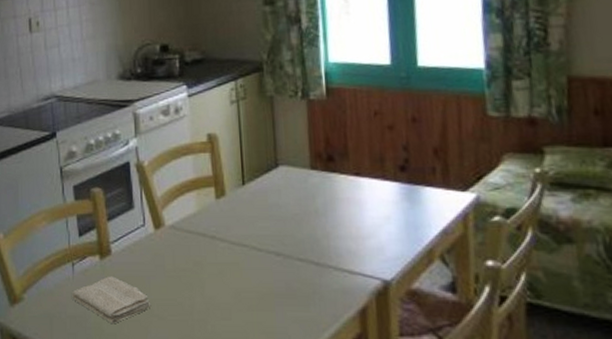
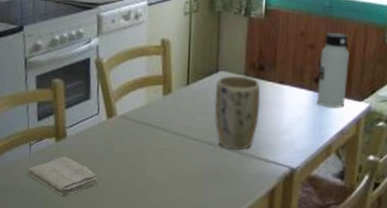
plant pot: none [277,169,335,261] -> present [214,75,261,151]
water bottle: none [403,108,444,202] -> present [317,33,350,108]

